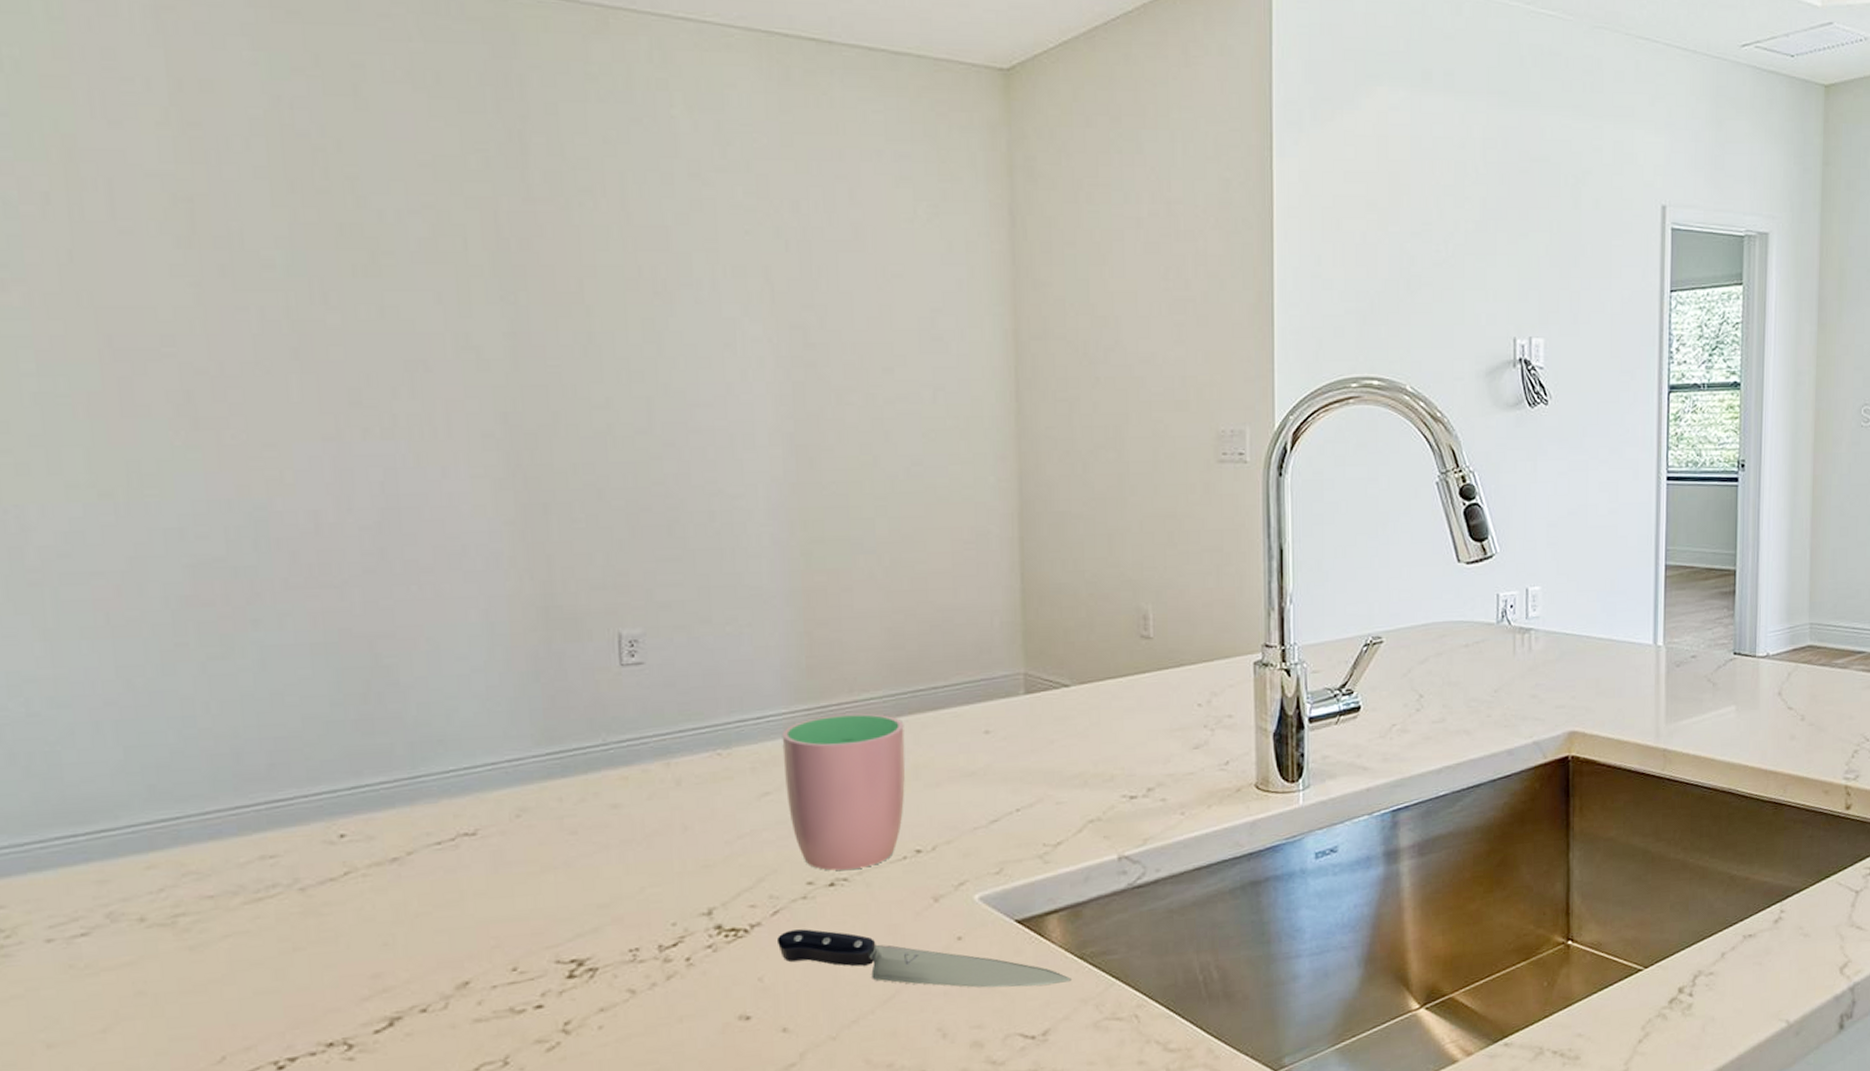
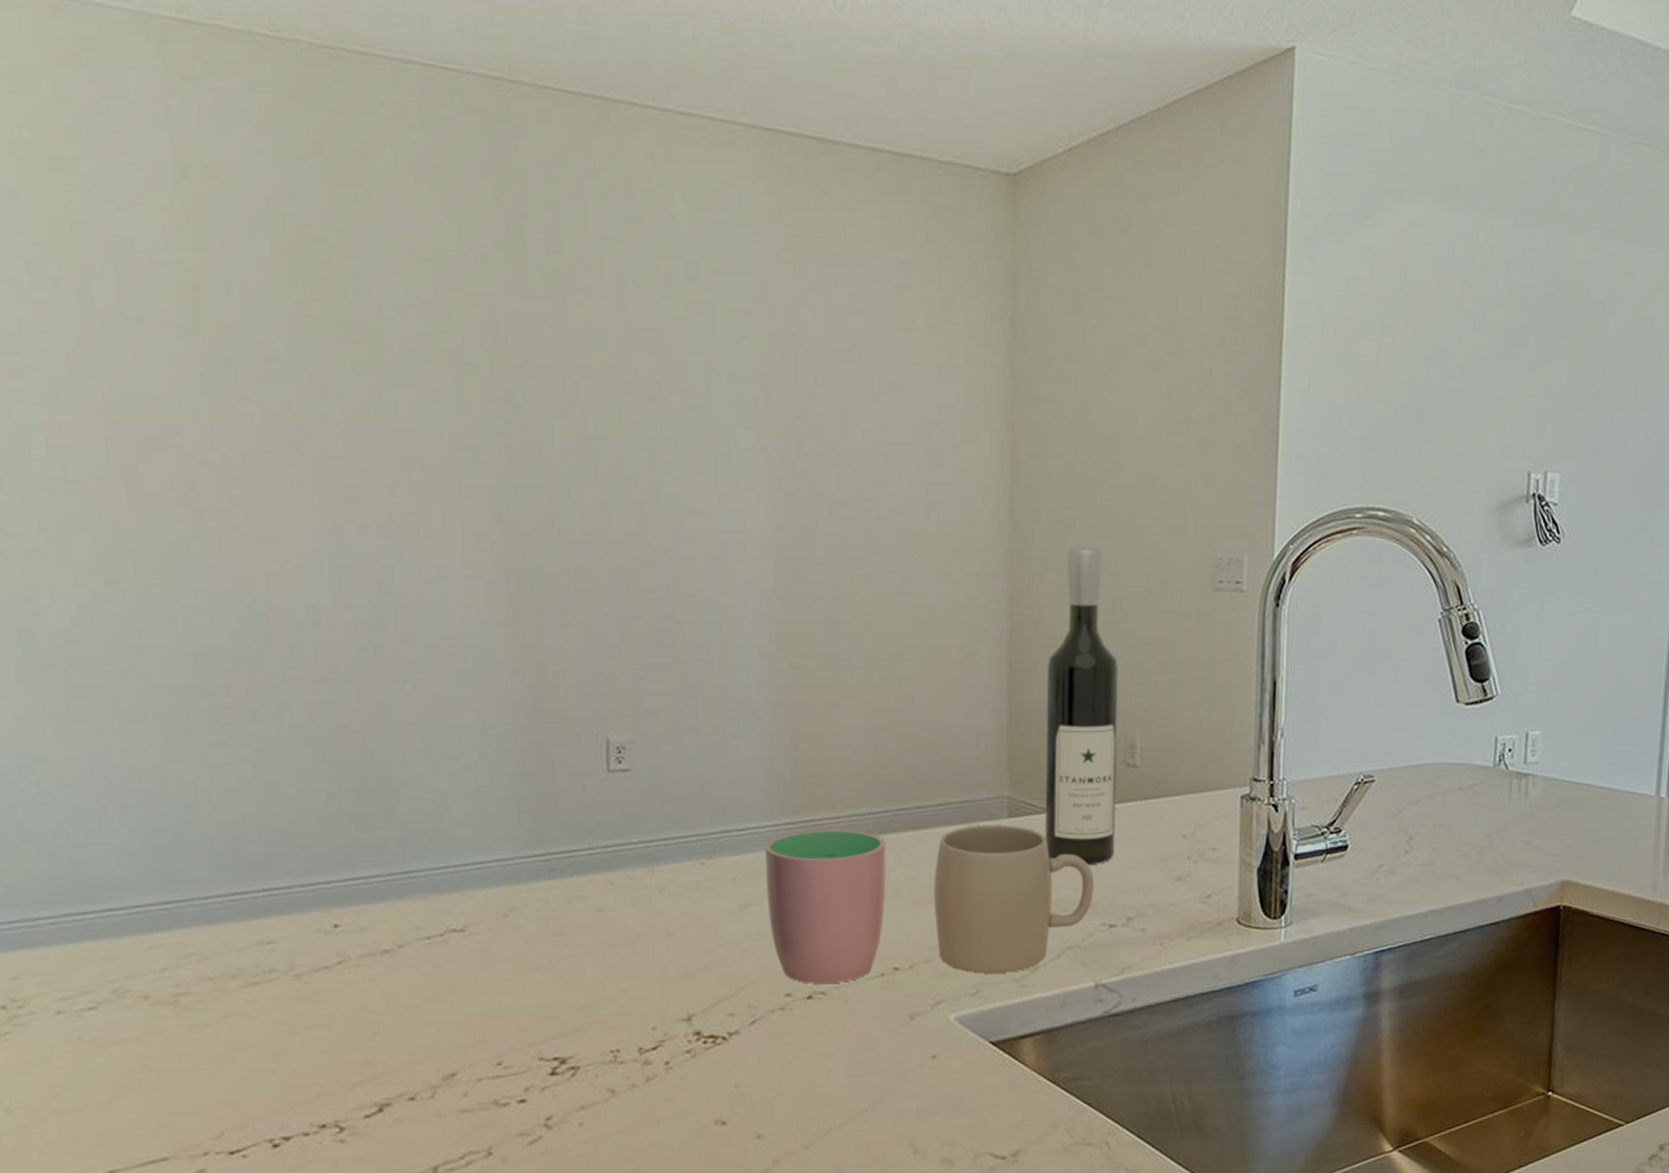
kitchen knife: present [778,929,1073,988] -> none [755,1039,1045,1109]
mug: none [953,701,1113,852] -> present [933,825,1094,974]
bottle: none [1057,424,1132,737] -> present [1045,546,1119,864]

